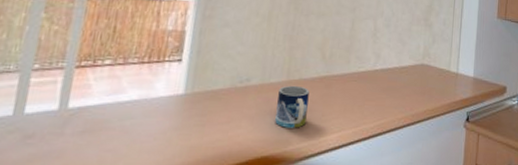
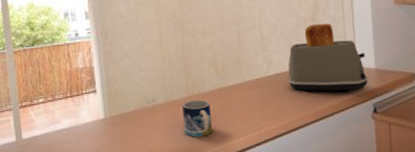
toaster: none [392,24,466,97] -> present [288,23,368,91]

